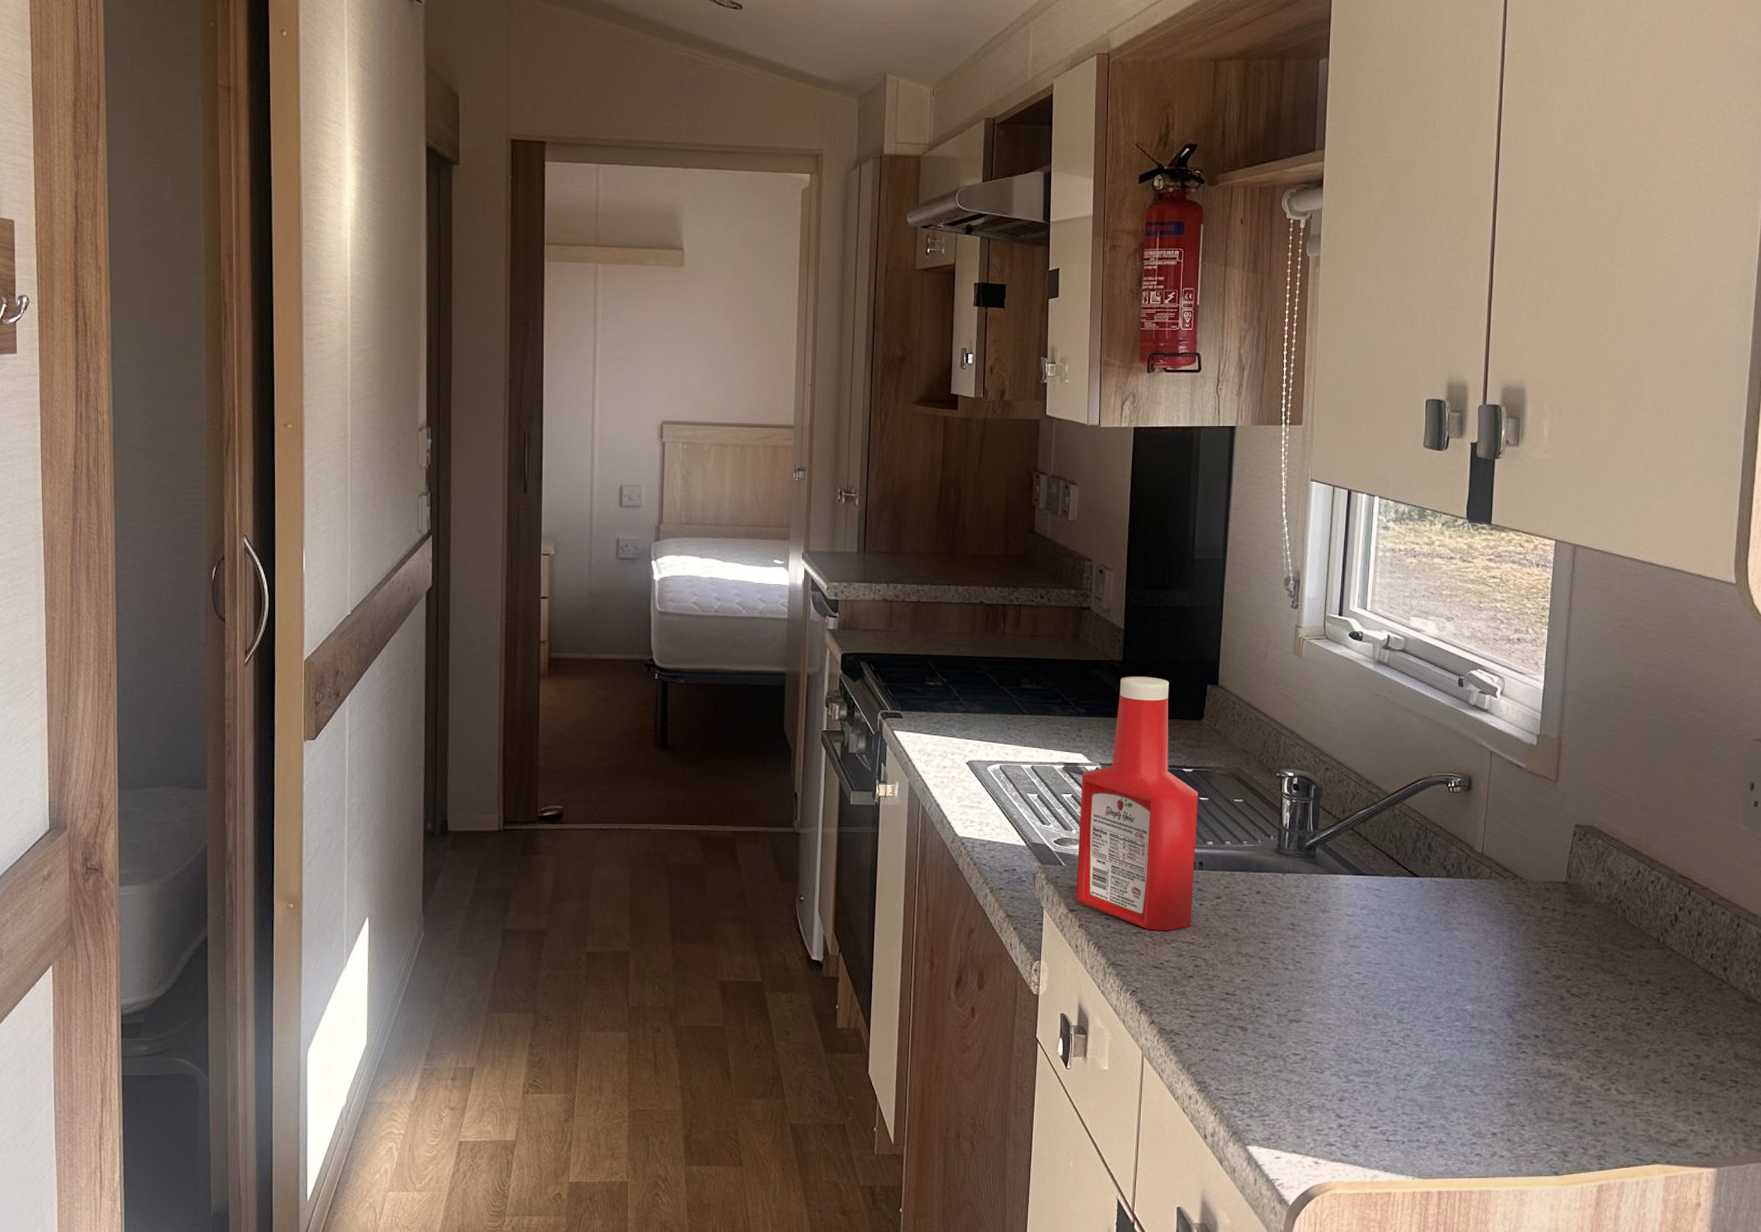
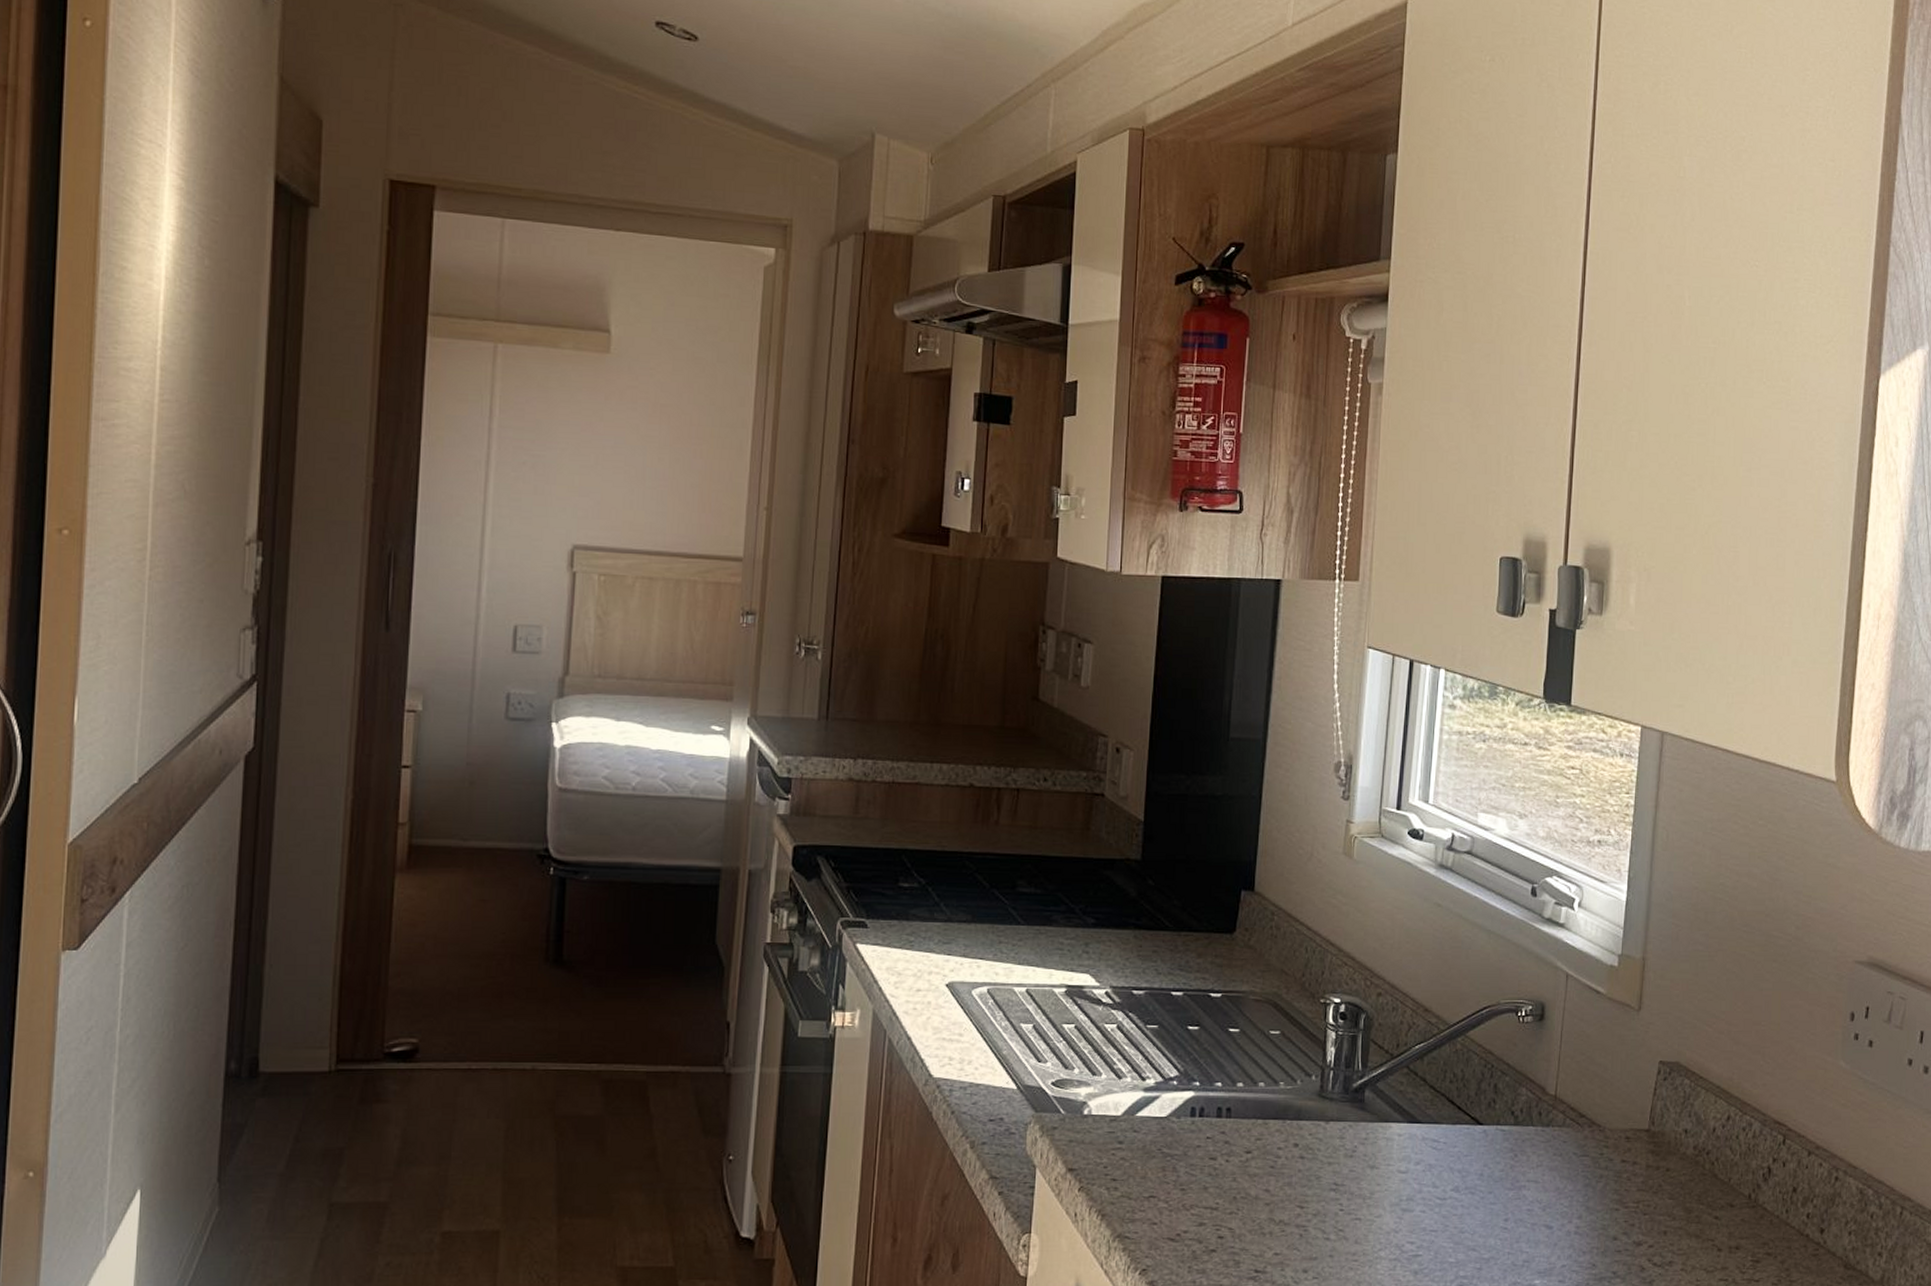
ketchup bottle: present [1075,676,1198,931] -> none [1075,879,1227,1194]

